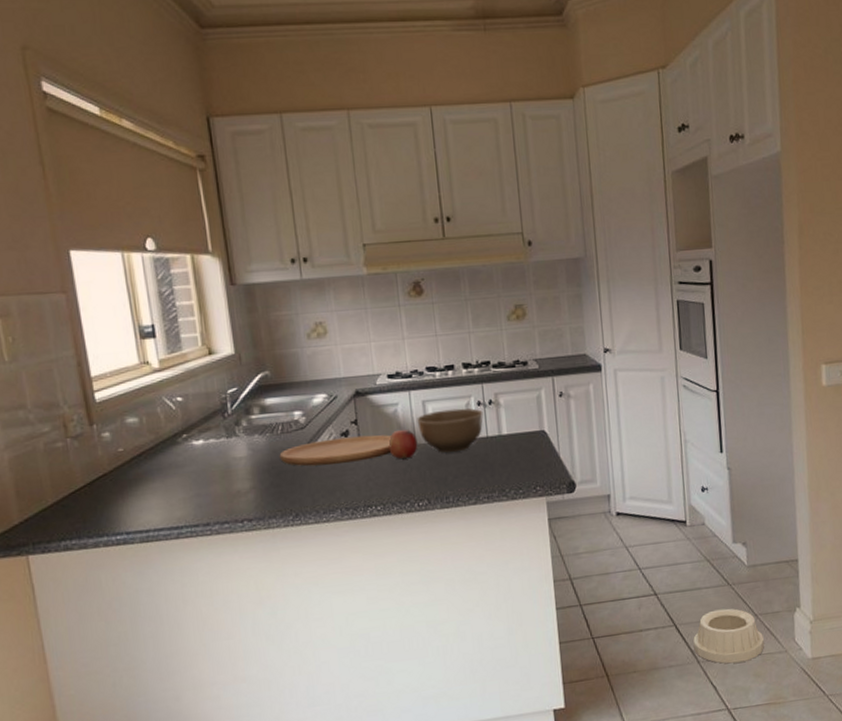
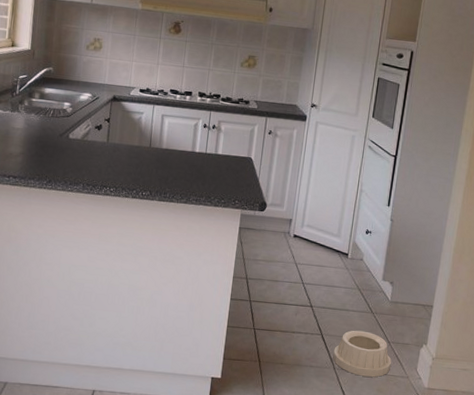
cutting board: present [279,435,392,467] -> none [46,128,133,151]
fruit: present [388,430,418,459] -> none [129,133,152,156]
bowl: present [417,408,484,453] -> none [154,124,207,160]

